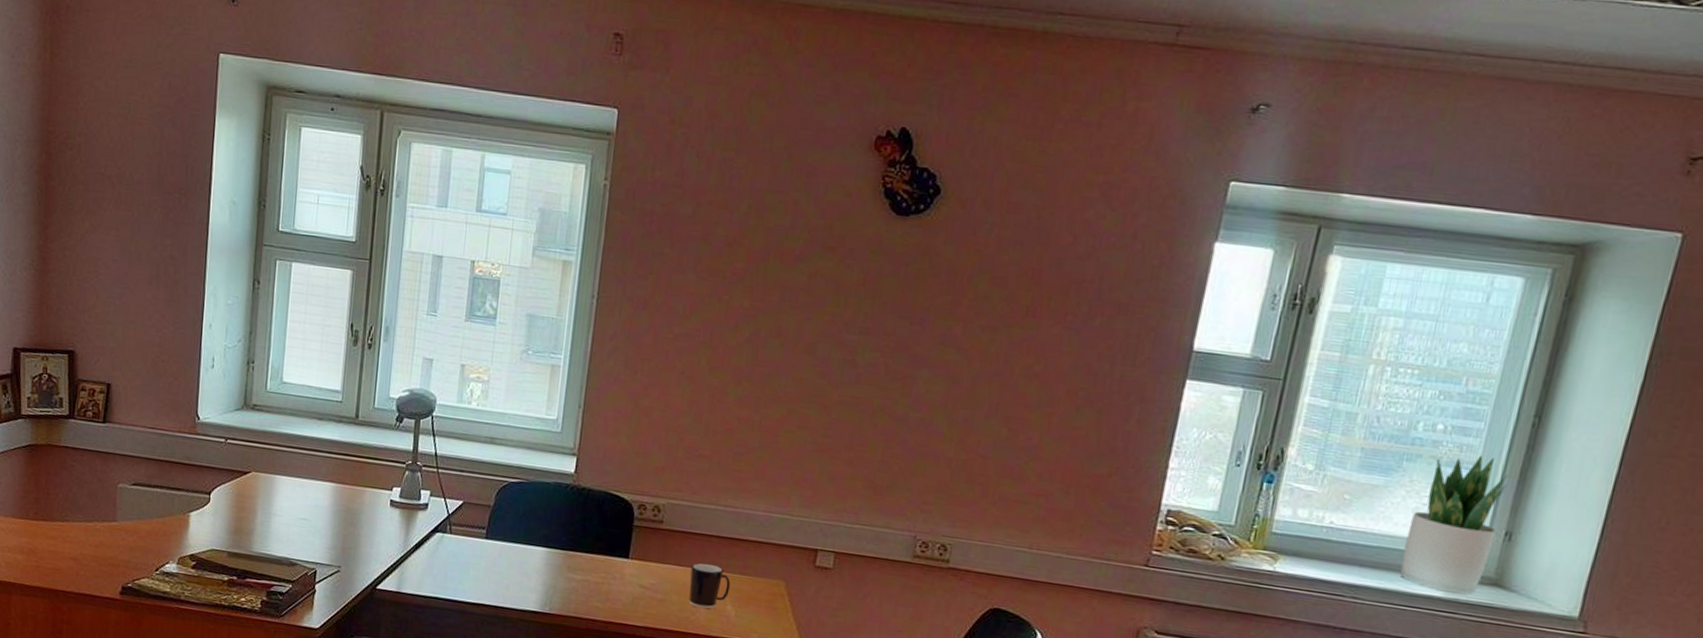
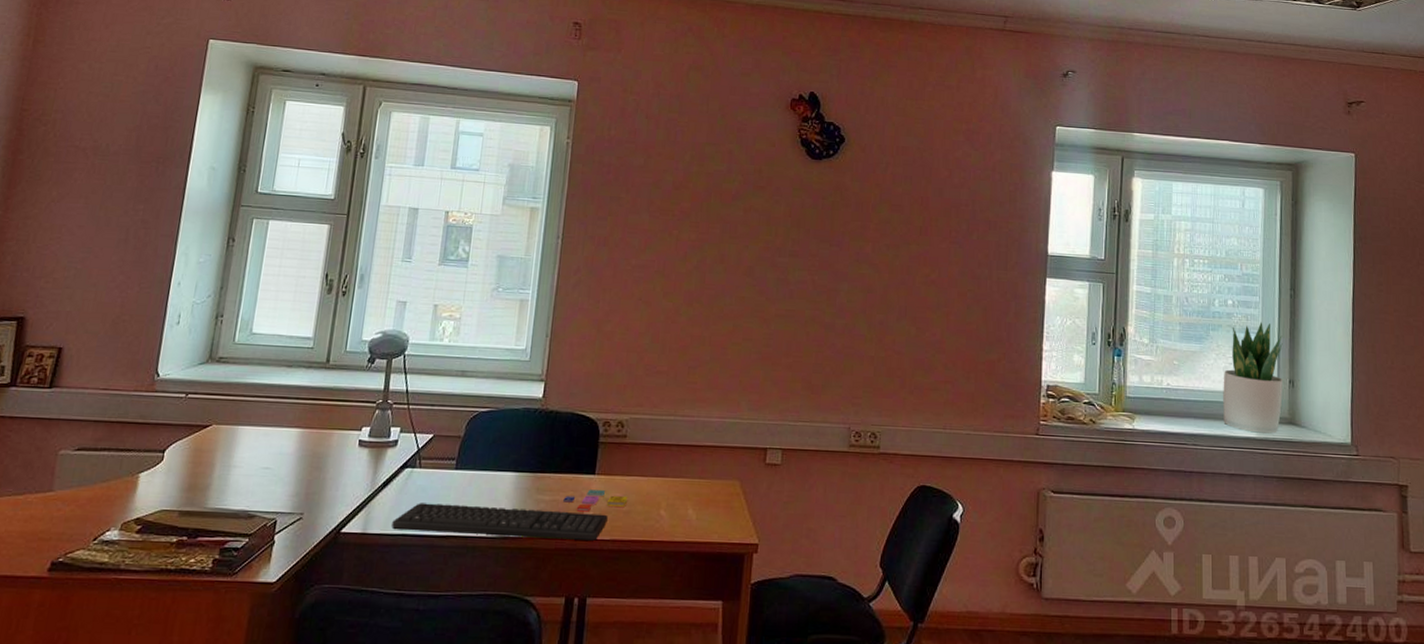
computer keyboard: none [425,568,641,626] -> present [392,503,608,541]
books: none [595,573,663,596] -> present [563,490,628,512]
mug: present [688,562,731,610] -> none [652,471,691,516]

